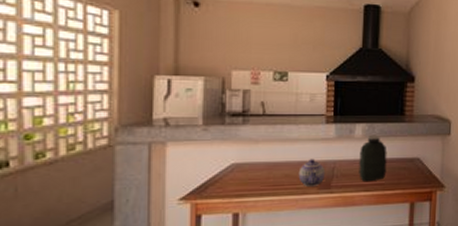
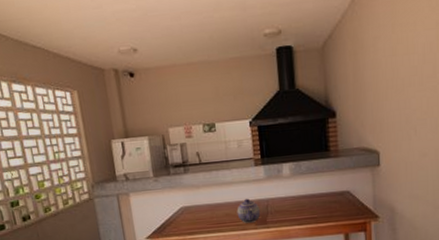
water jug: present [359,134,387,182] -> none [289,172,318,217]

